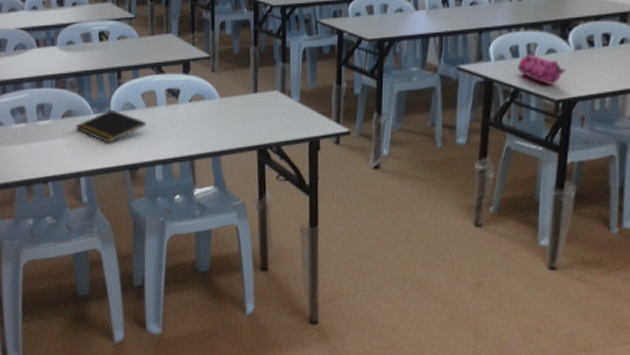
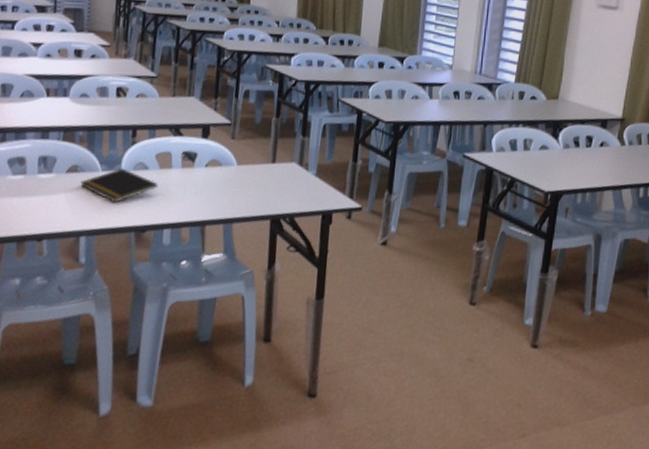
pencil case: present [518,54,566,85] -> none [515,148,555,178]

